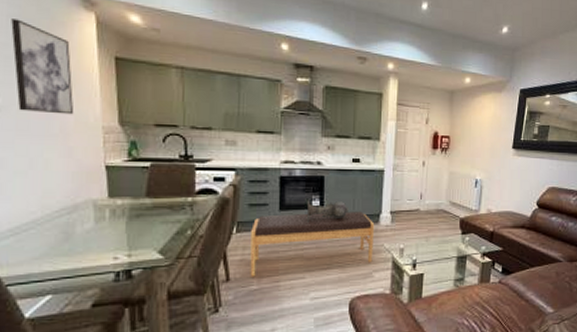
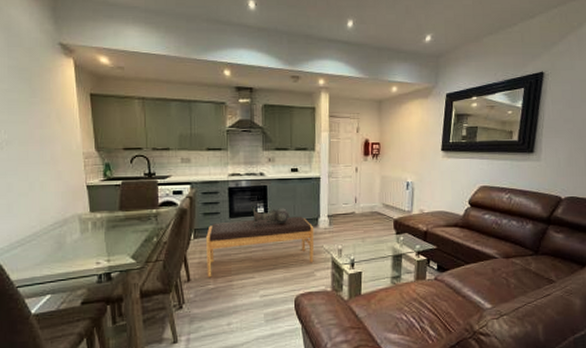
wall art: present [11,19,74,115] -> none [11,69,61,145]

